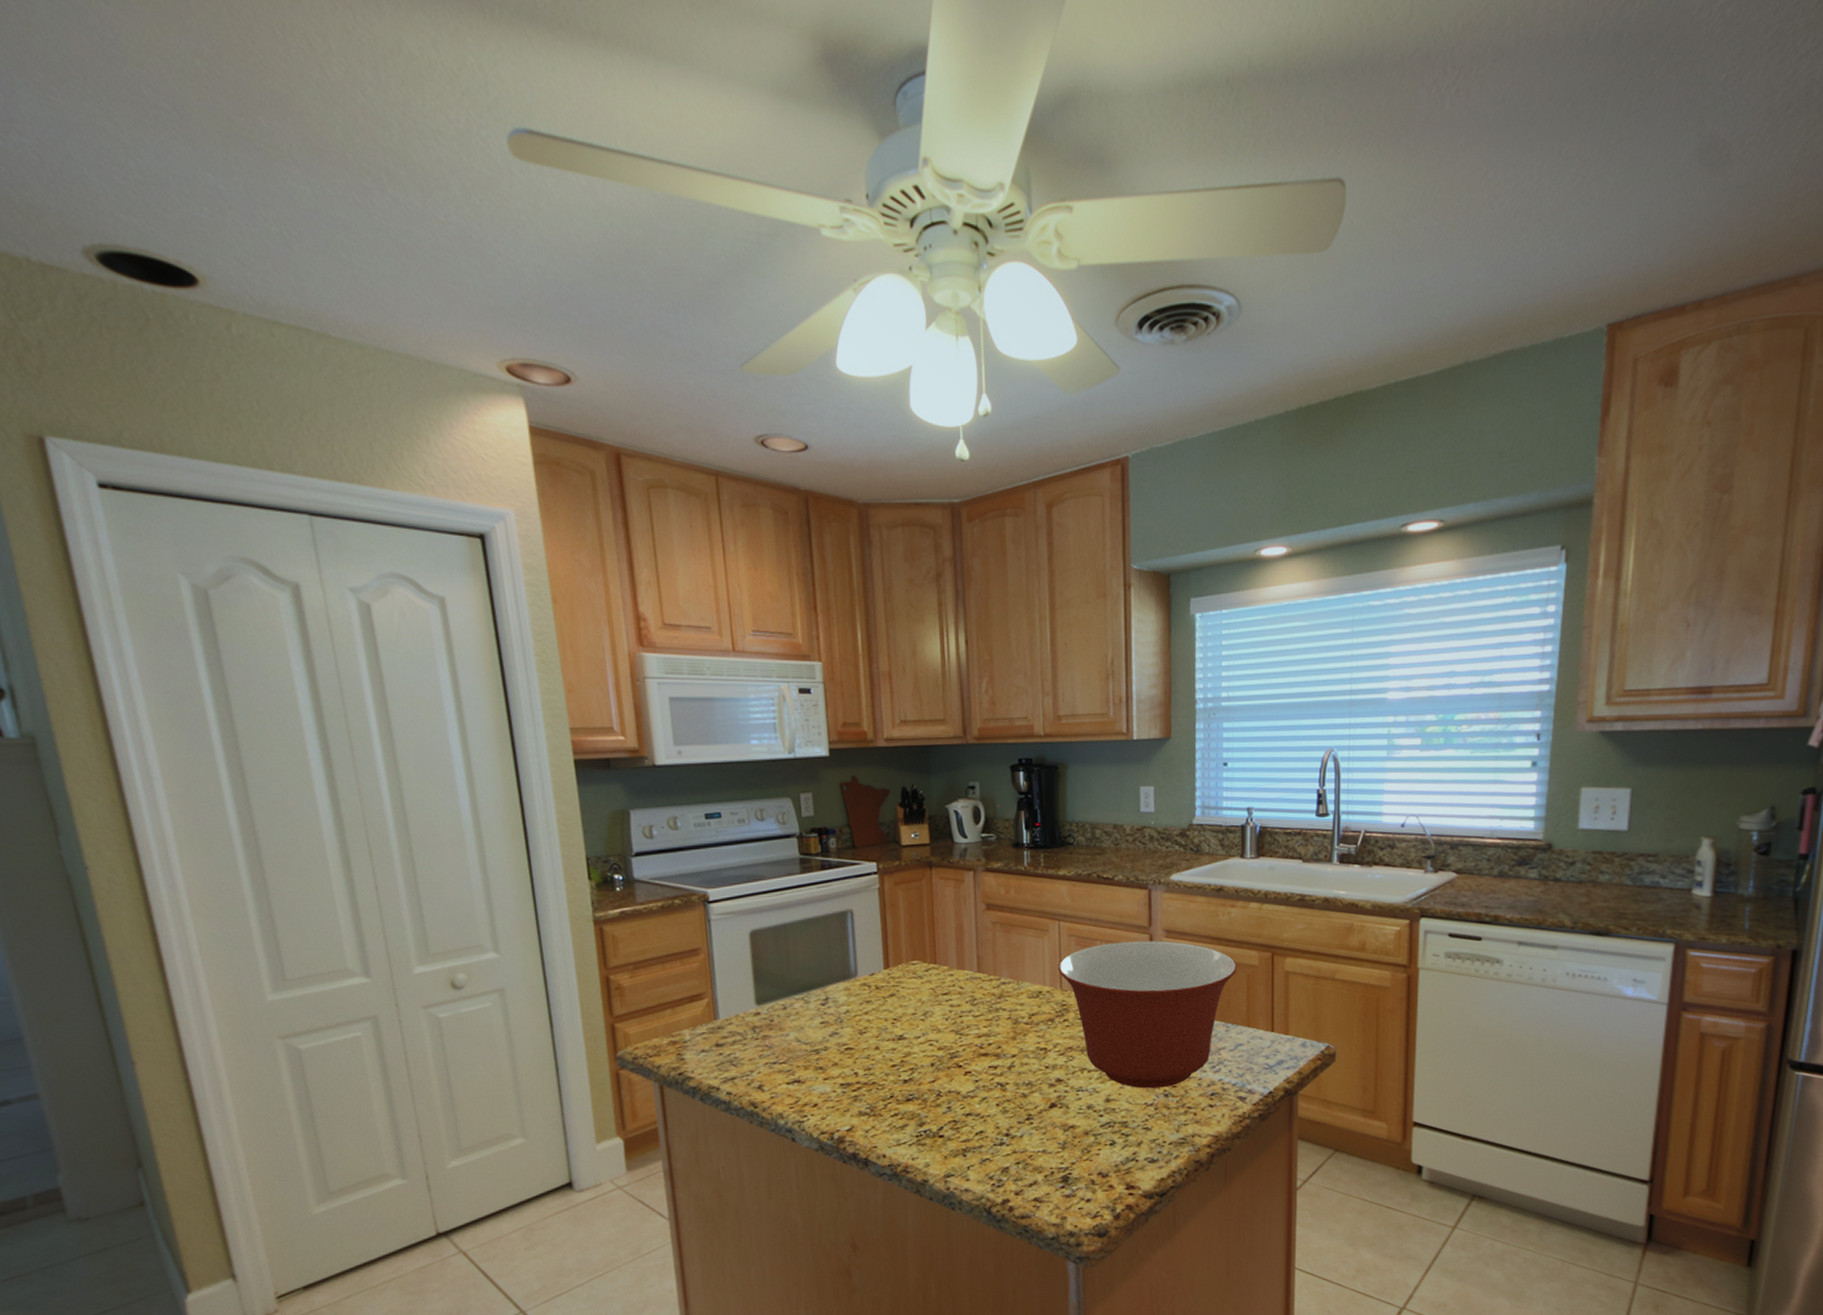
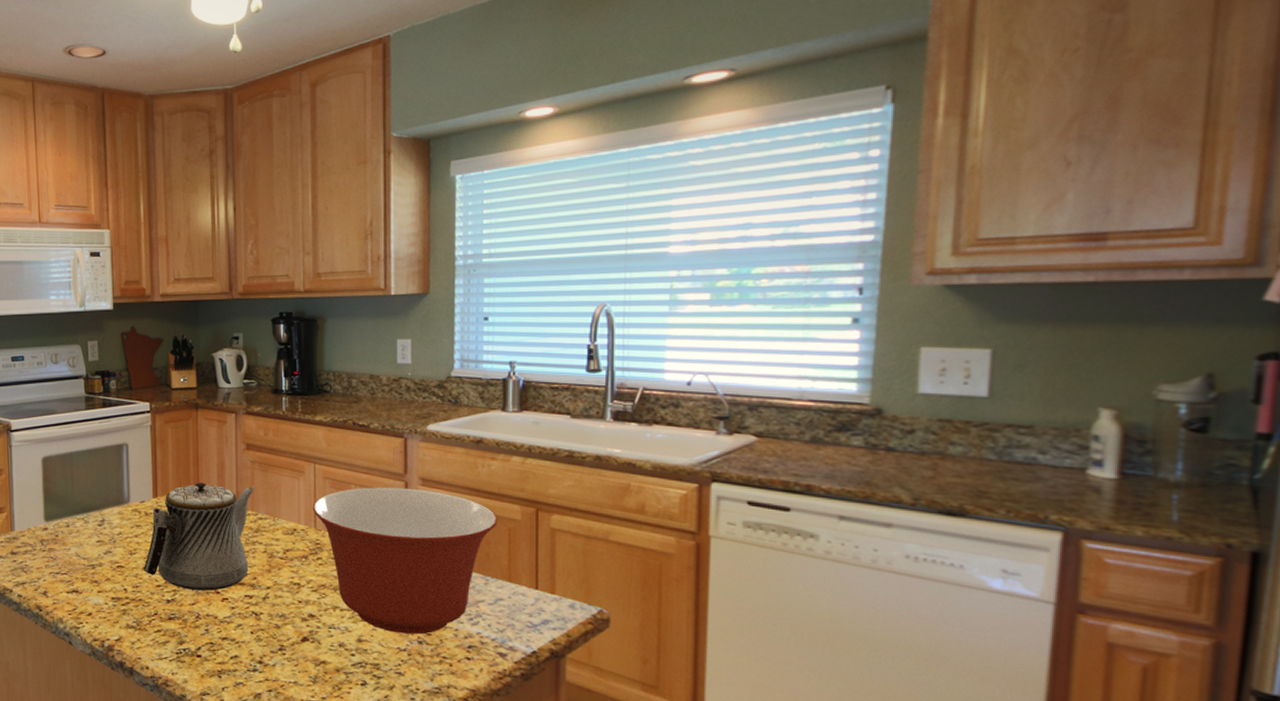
teapot: none [876,948,998,1067] -> present [144,482,256,591]

